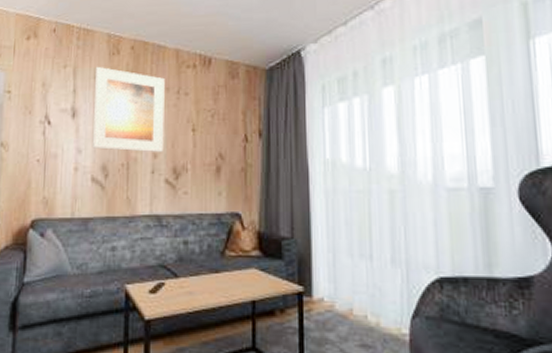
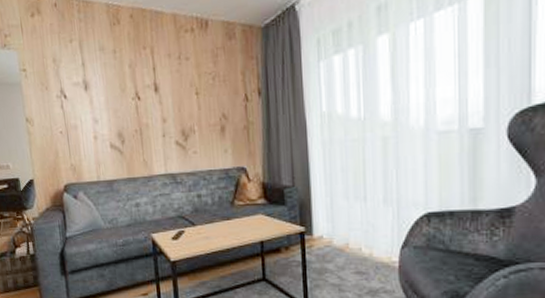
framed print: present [92,66,165,152] -> none [99,37,171,118]

